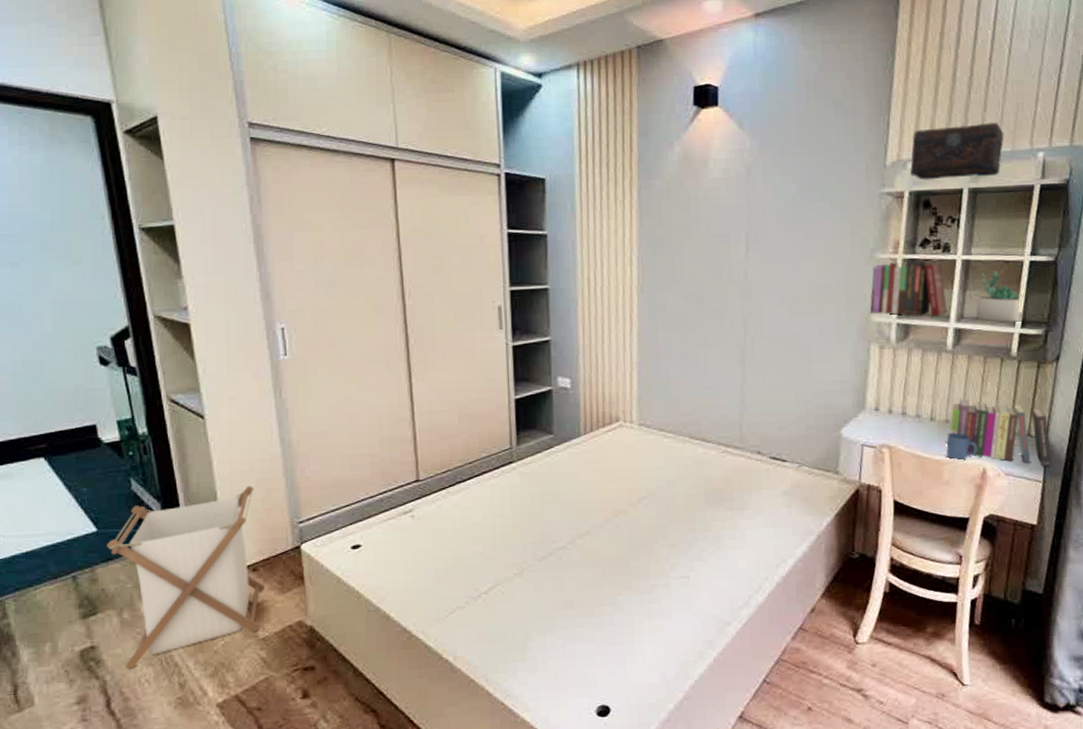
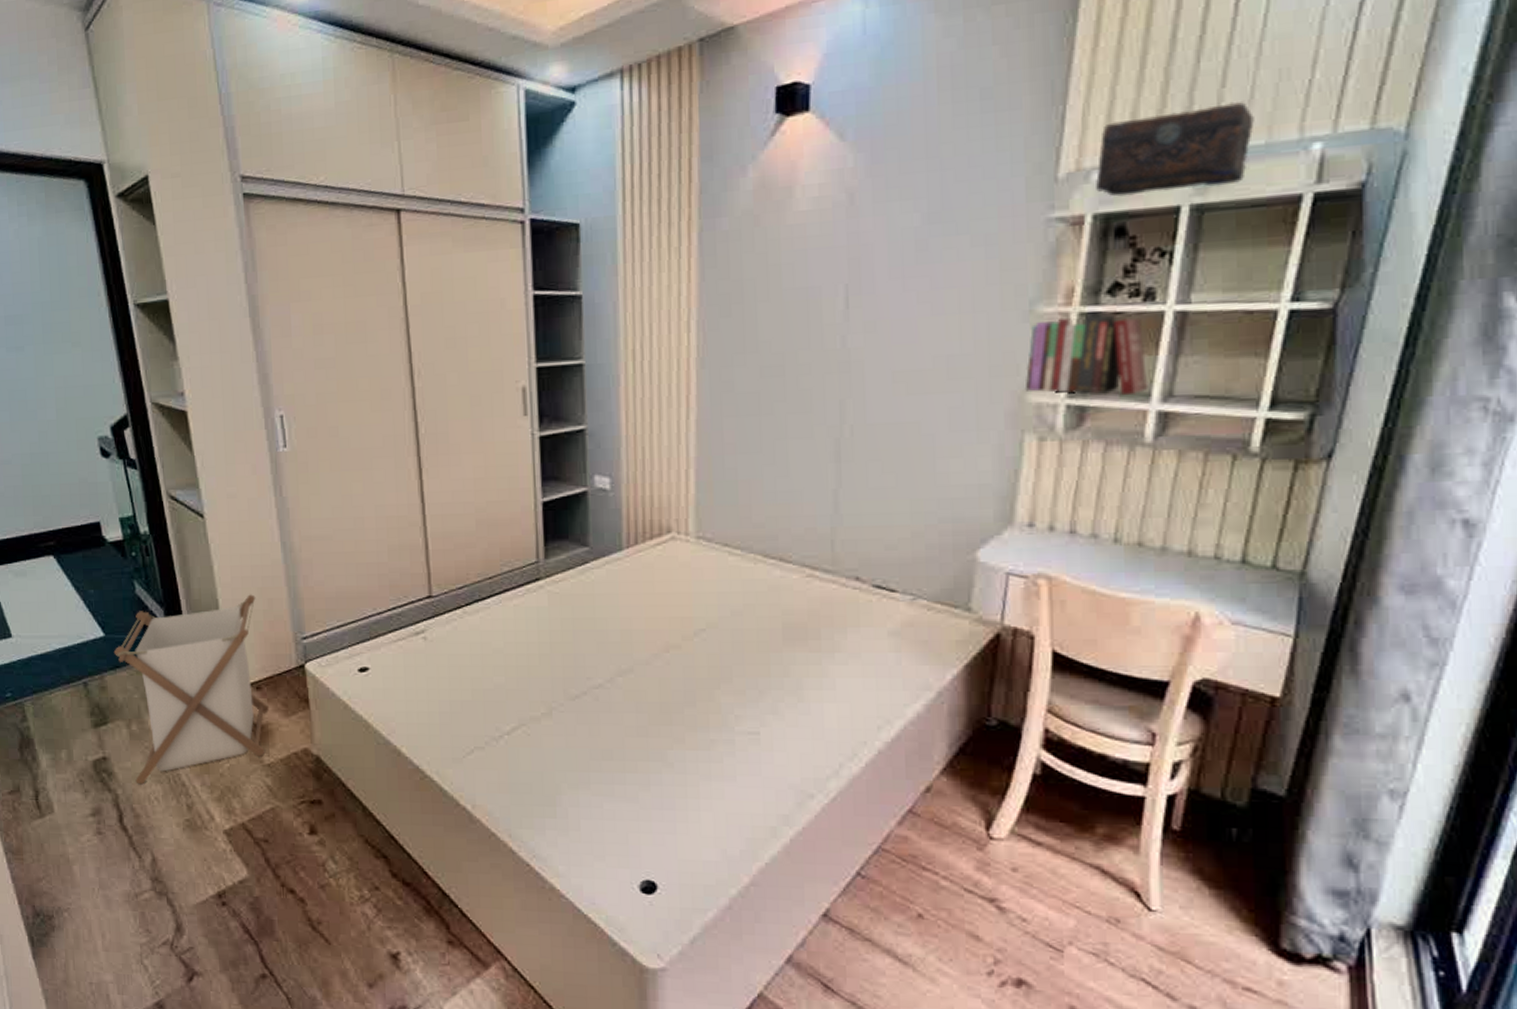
mug: present [946,432,978,462] -> none [1136,560,1188,602]
books: present [949,398,1052,467] -> none [1142,511,1311,614]
succulent plant: present [976,270,1024,322] -> none [1194,324,1275,402]

